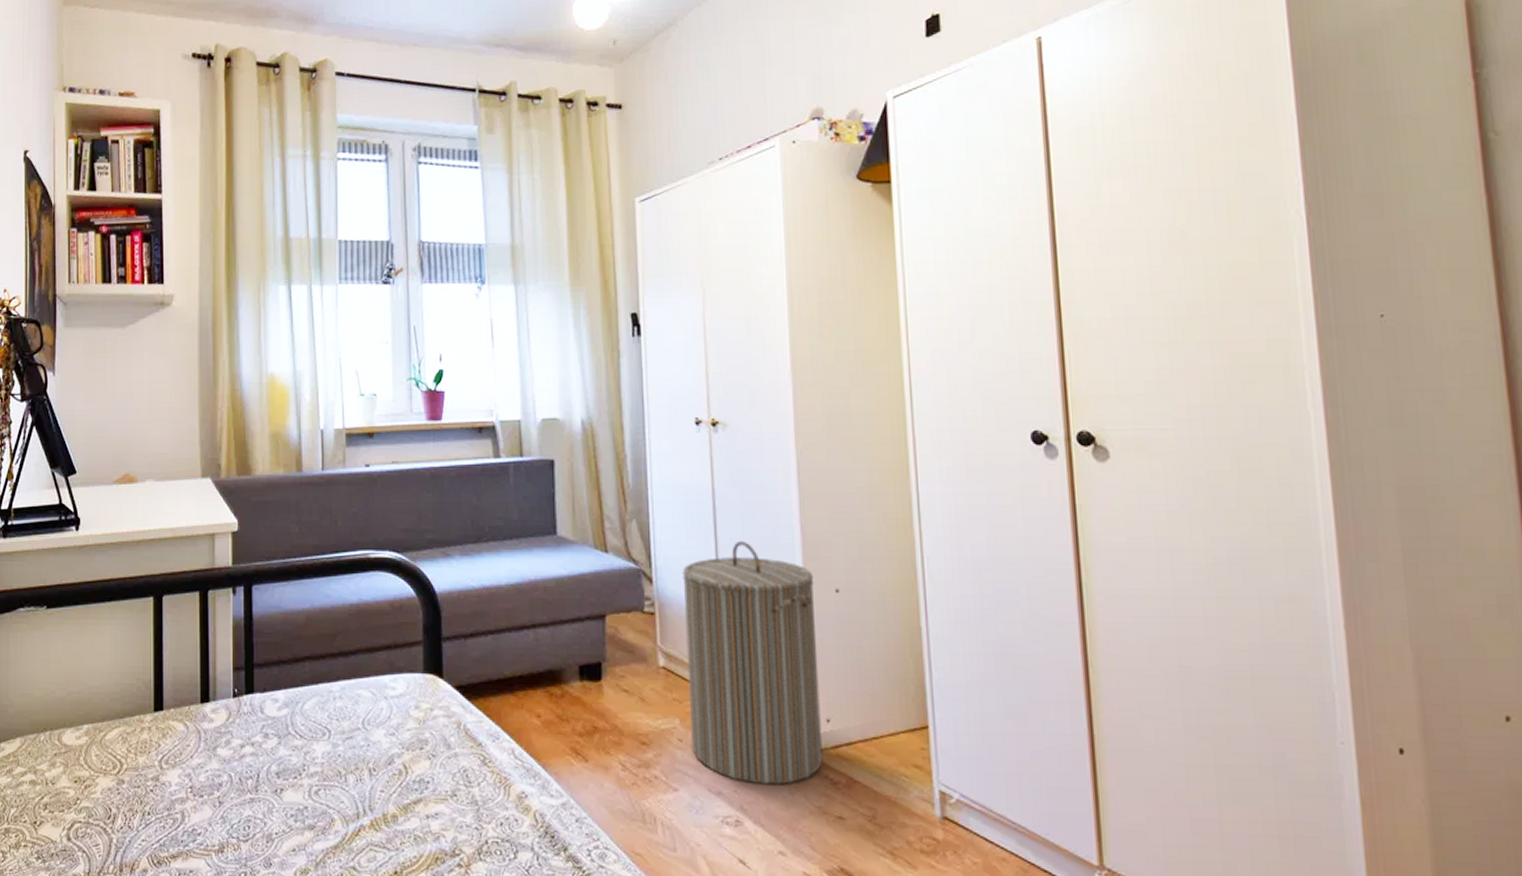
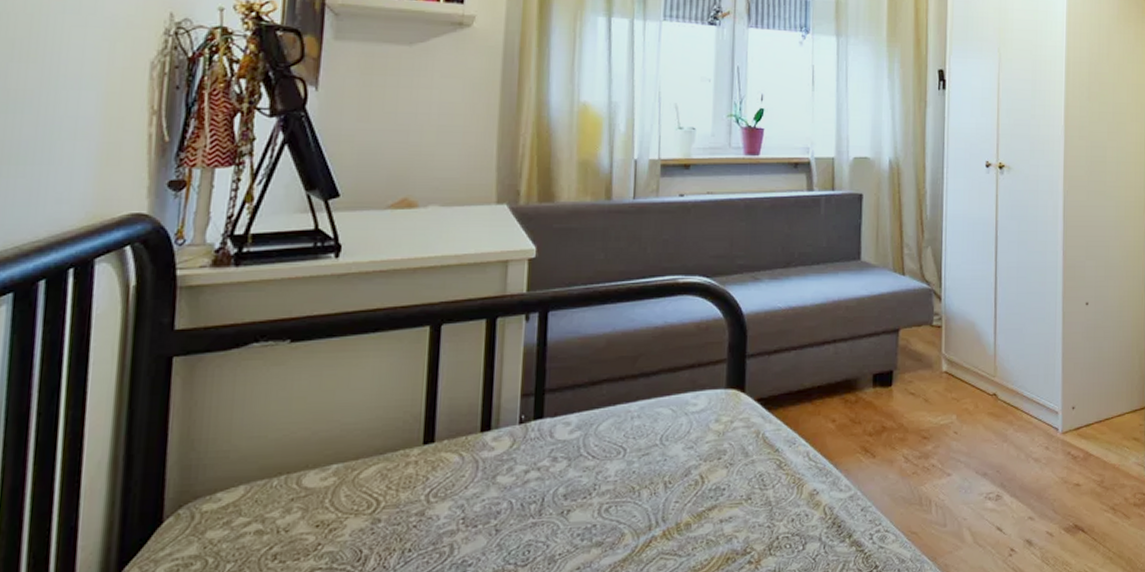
laundry hamper: present [682,540,823,785] -> none [965,264,1070,464]

